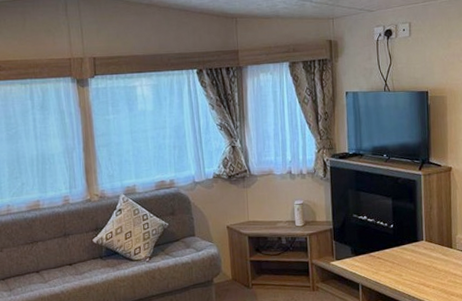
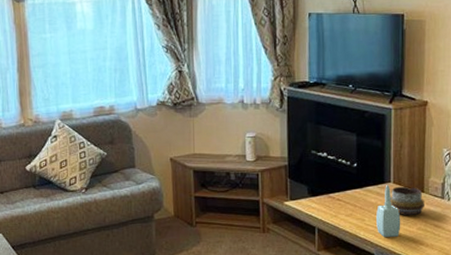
nail polish bottle: none [412,243,434,290] -> present [376,185,401,237]
decorative bowl: none [423,243,454,269] -> present [390,186,426,215]

